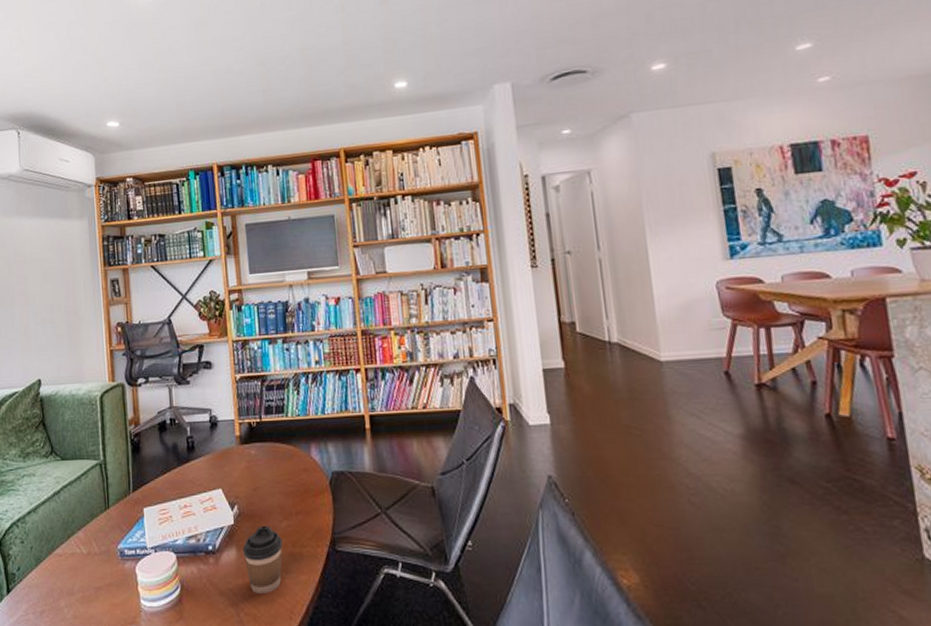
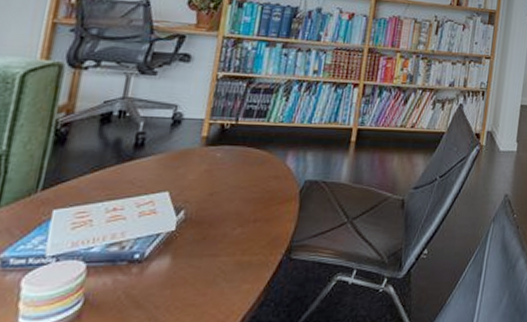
coffee cup: present [242,525,283,595] -> none [178,232,231,306]

